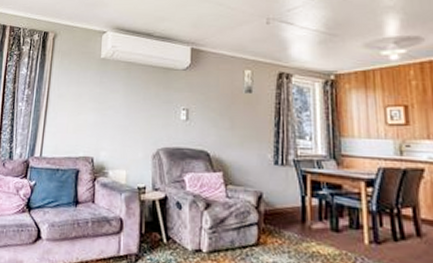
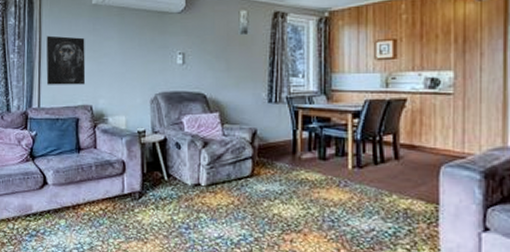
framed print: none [50,86,92,136] -> present [46,35,86,85]

